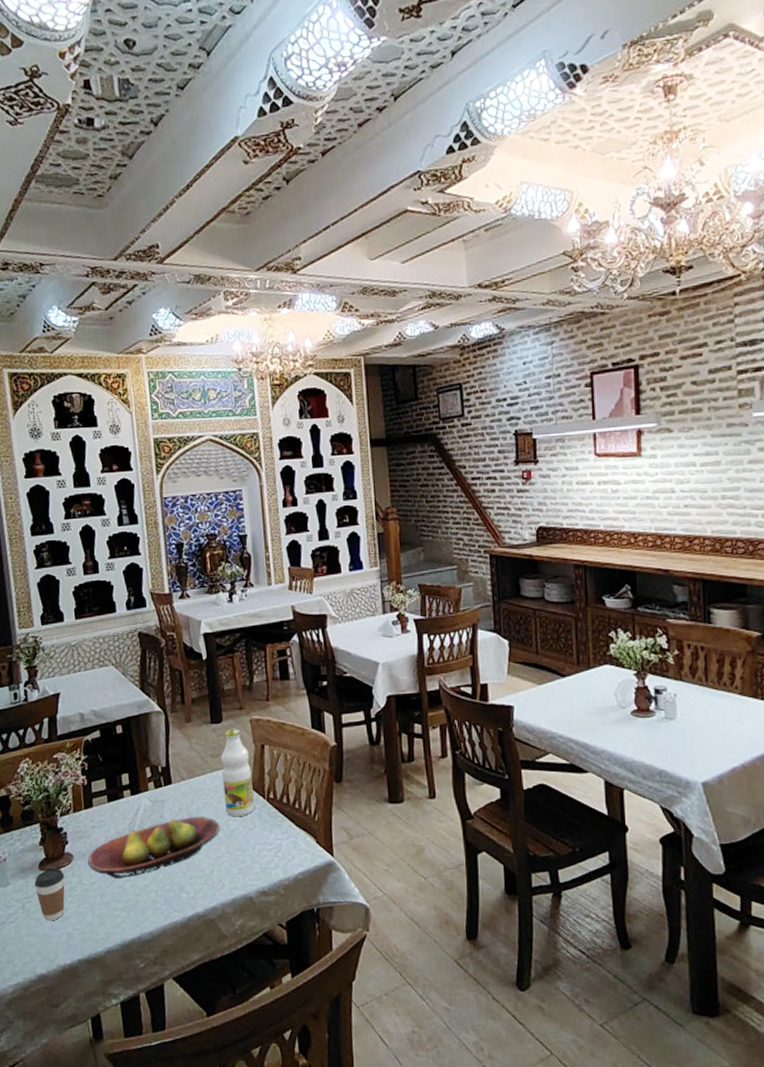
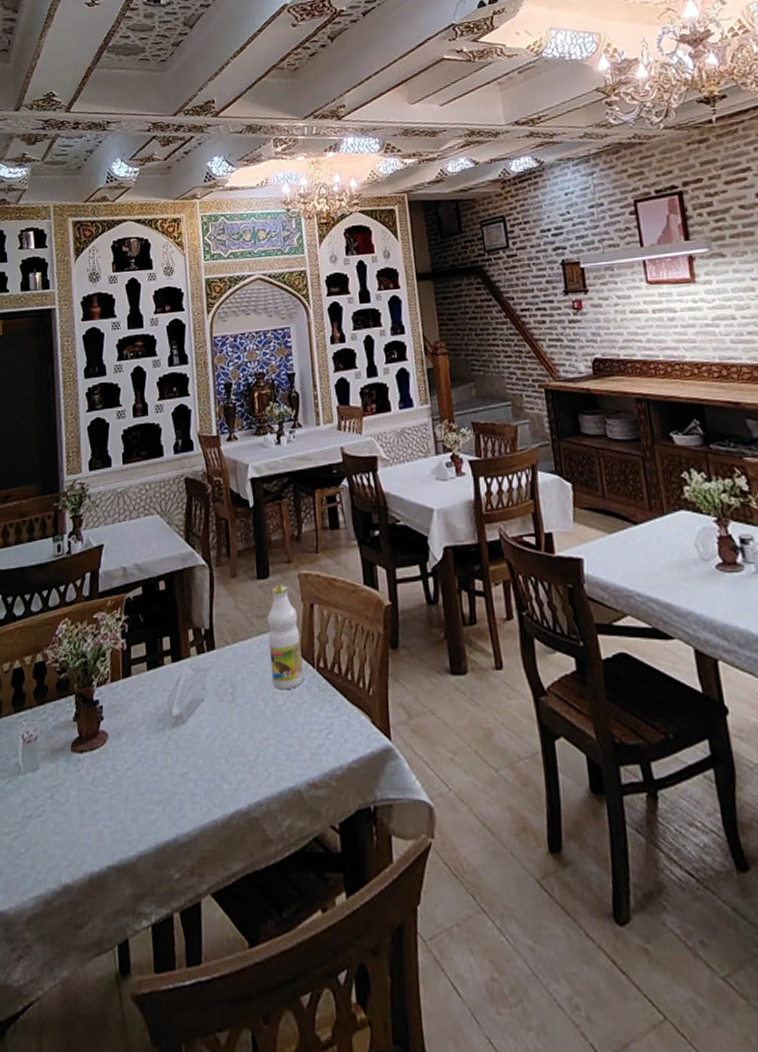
coffee cup: present [34,868,65,921] -> none [65,749,98,816]
fruit bowl: present [87,816,221,878] -> none [122,688,267,764]

